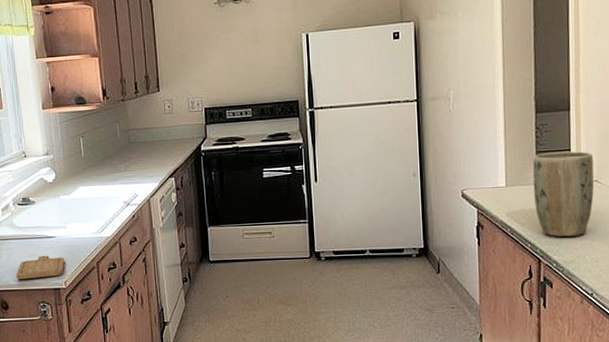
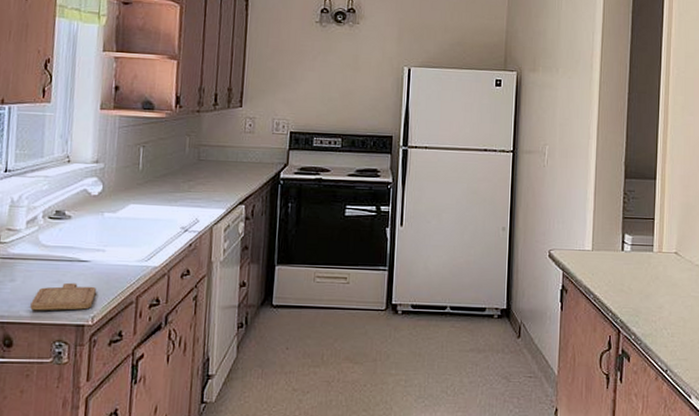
plant pot: present [532,151,595,237] -> none [617,220,675,308]

